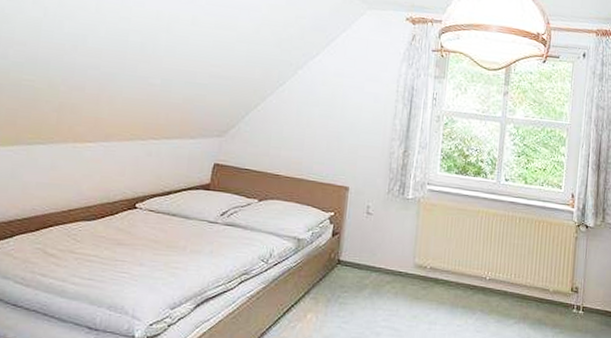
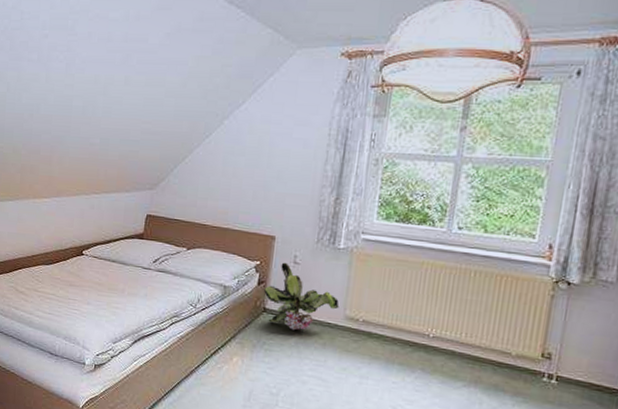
decorative plant: none [338,213,409,282] -> present [264,262,339,331]

